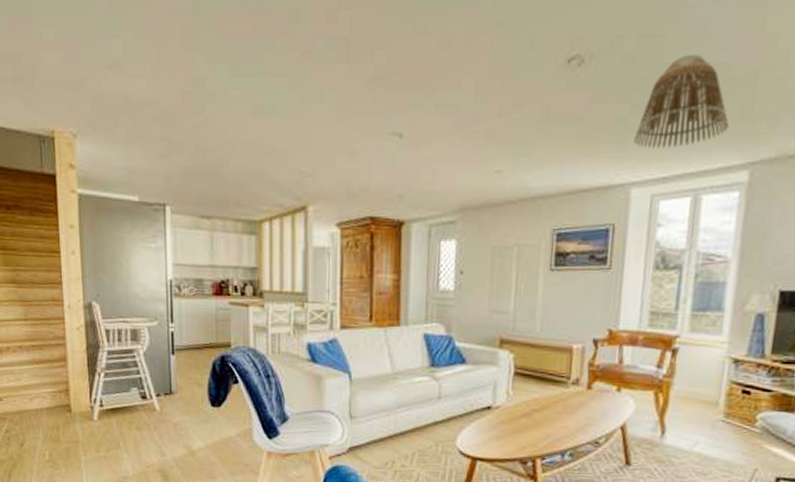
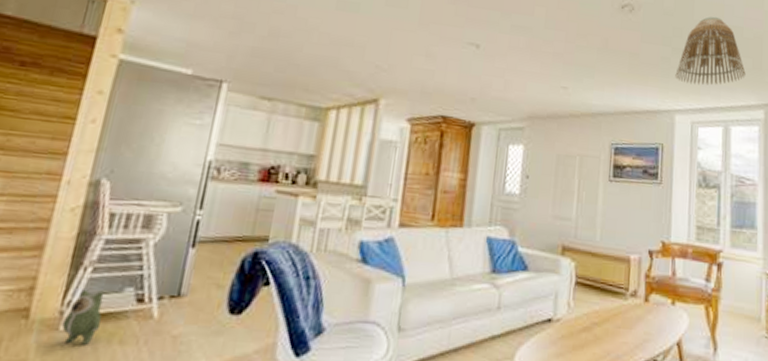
plush toy: none [94,390,120,431] -> present [61,289,105,345]

